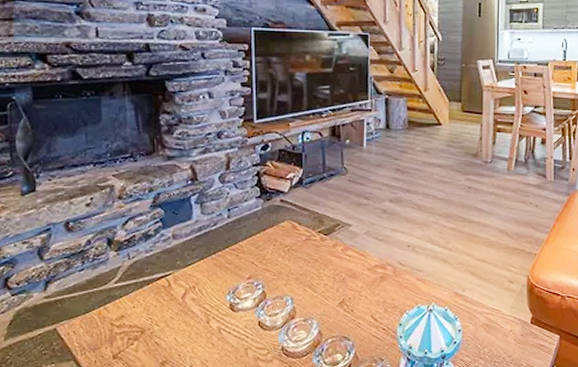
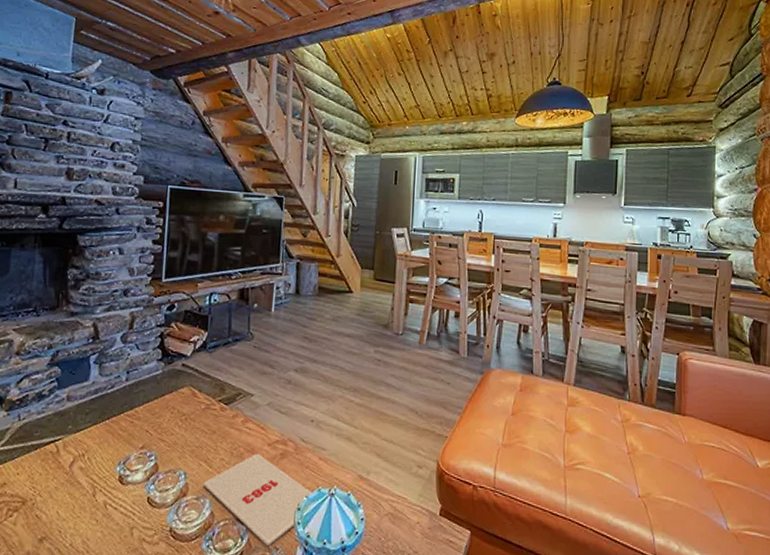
magazine: none [309,277,411,358] -> present [203,453,311,546]

